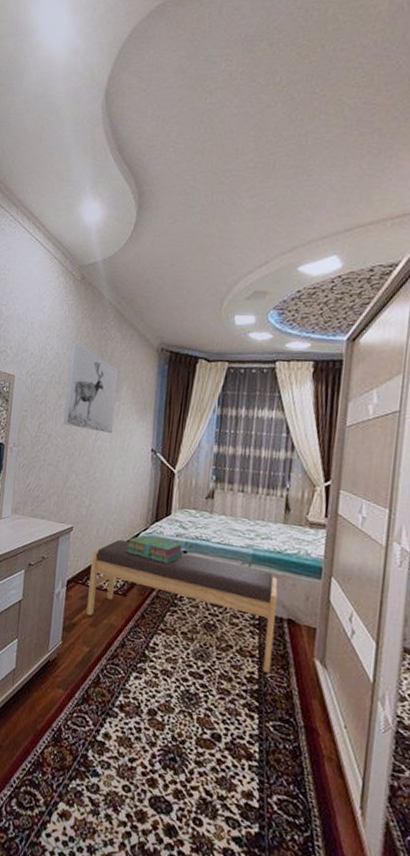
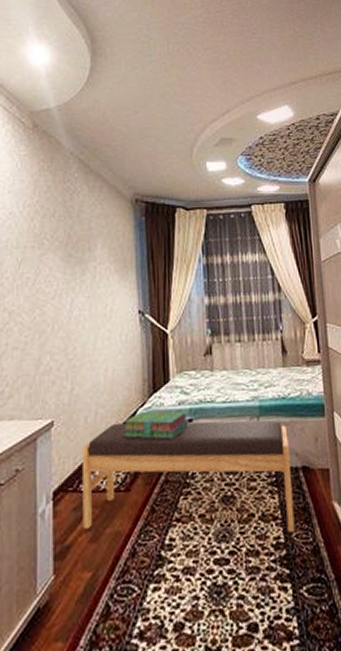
wall art: present [62,342,119,433] -> none [26,198,90,300]

